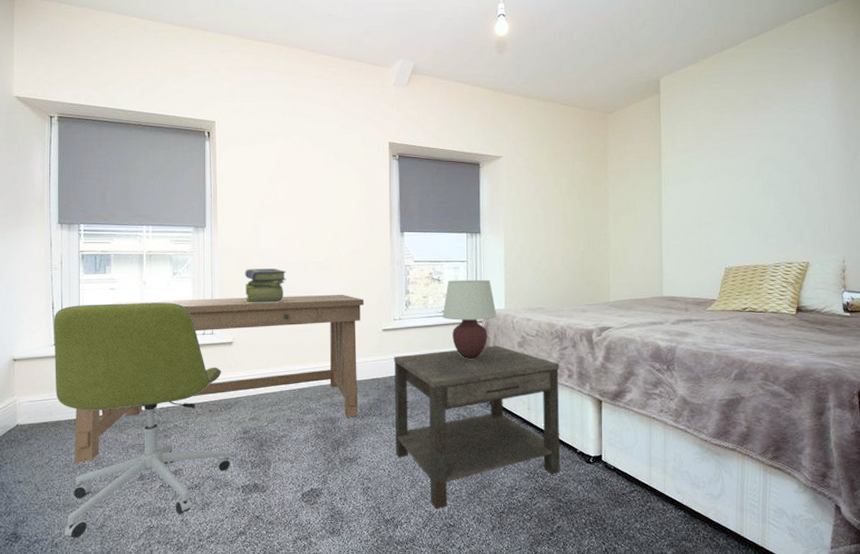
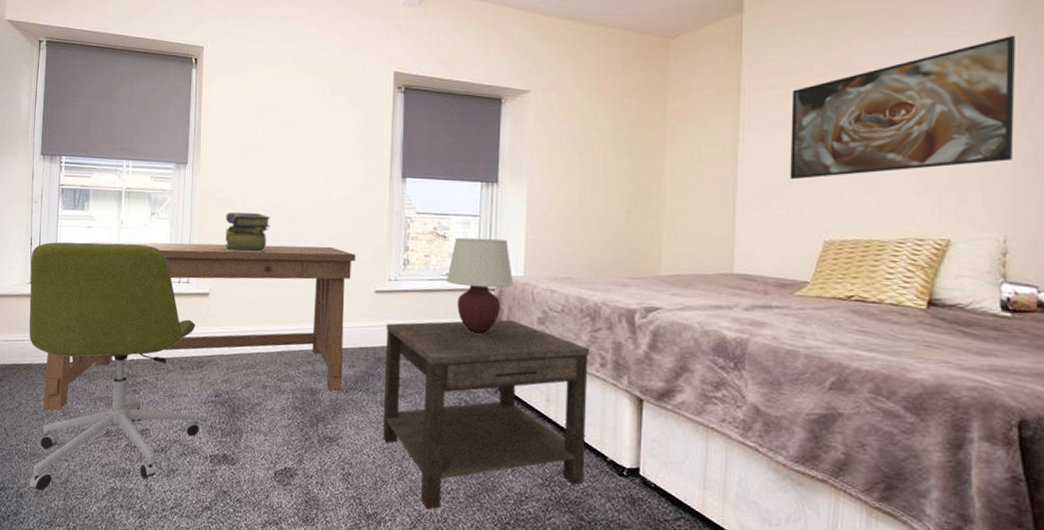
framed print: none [697,111,846,222] -> present [790,36,1015,180]

